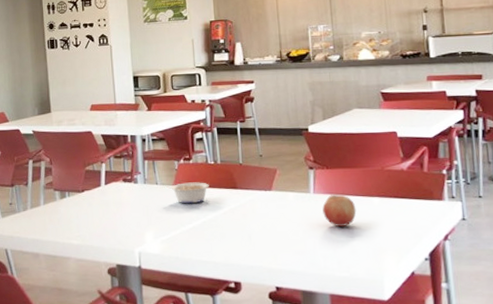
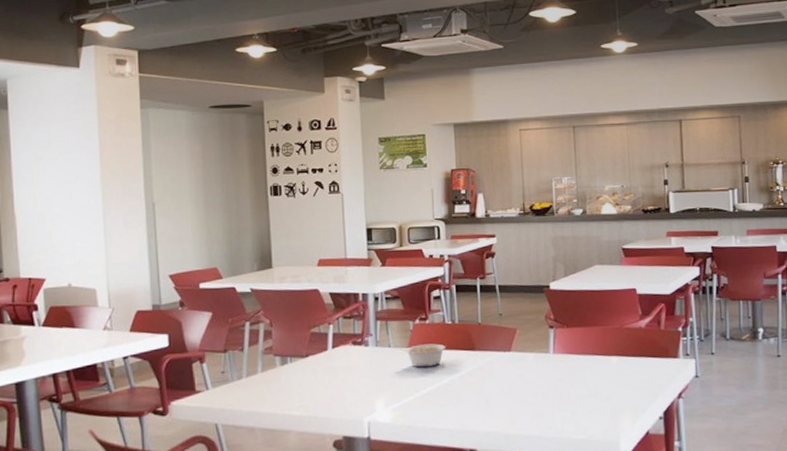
fruit: present [322,195,357,226] -> none [561,354,595,387]

